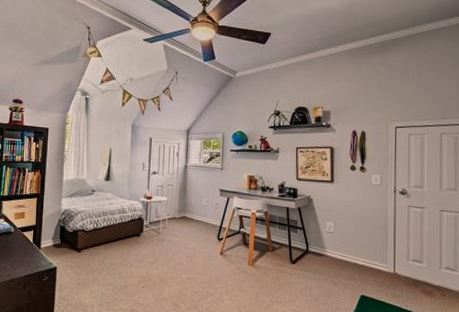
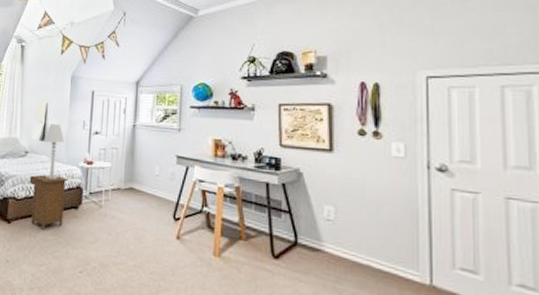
nightstand: none [96,209,131,256] -> present [29,174,68,230]
table lamp: none [109,166,127,213] -> present [44,124,64,180]

